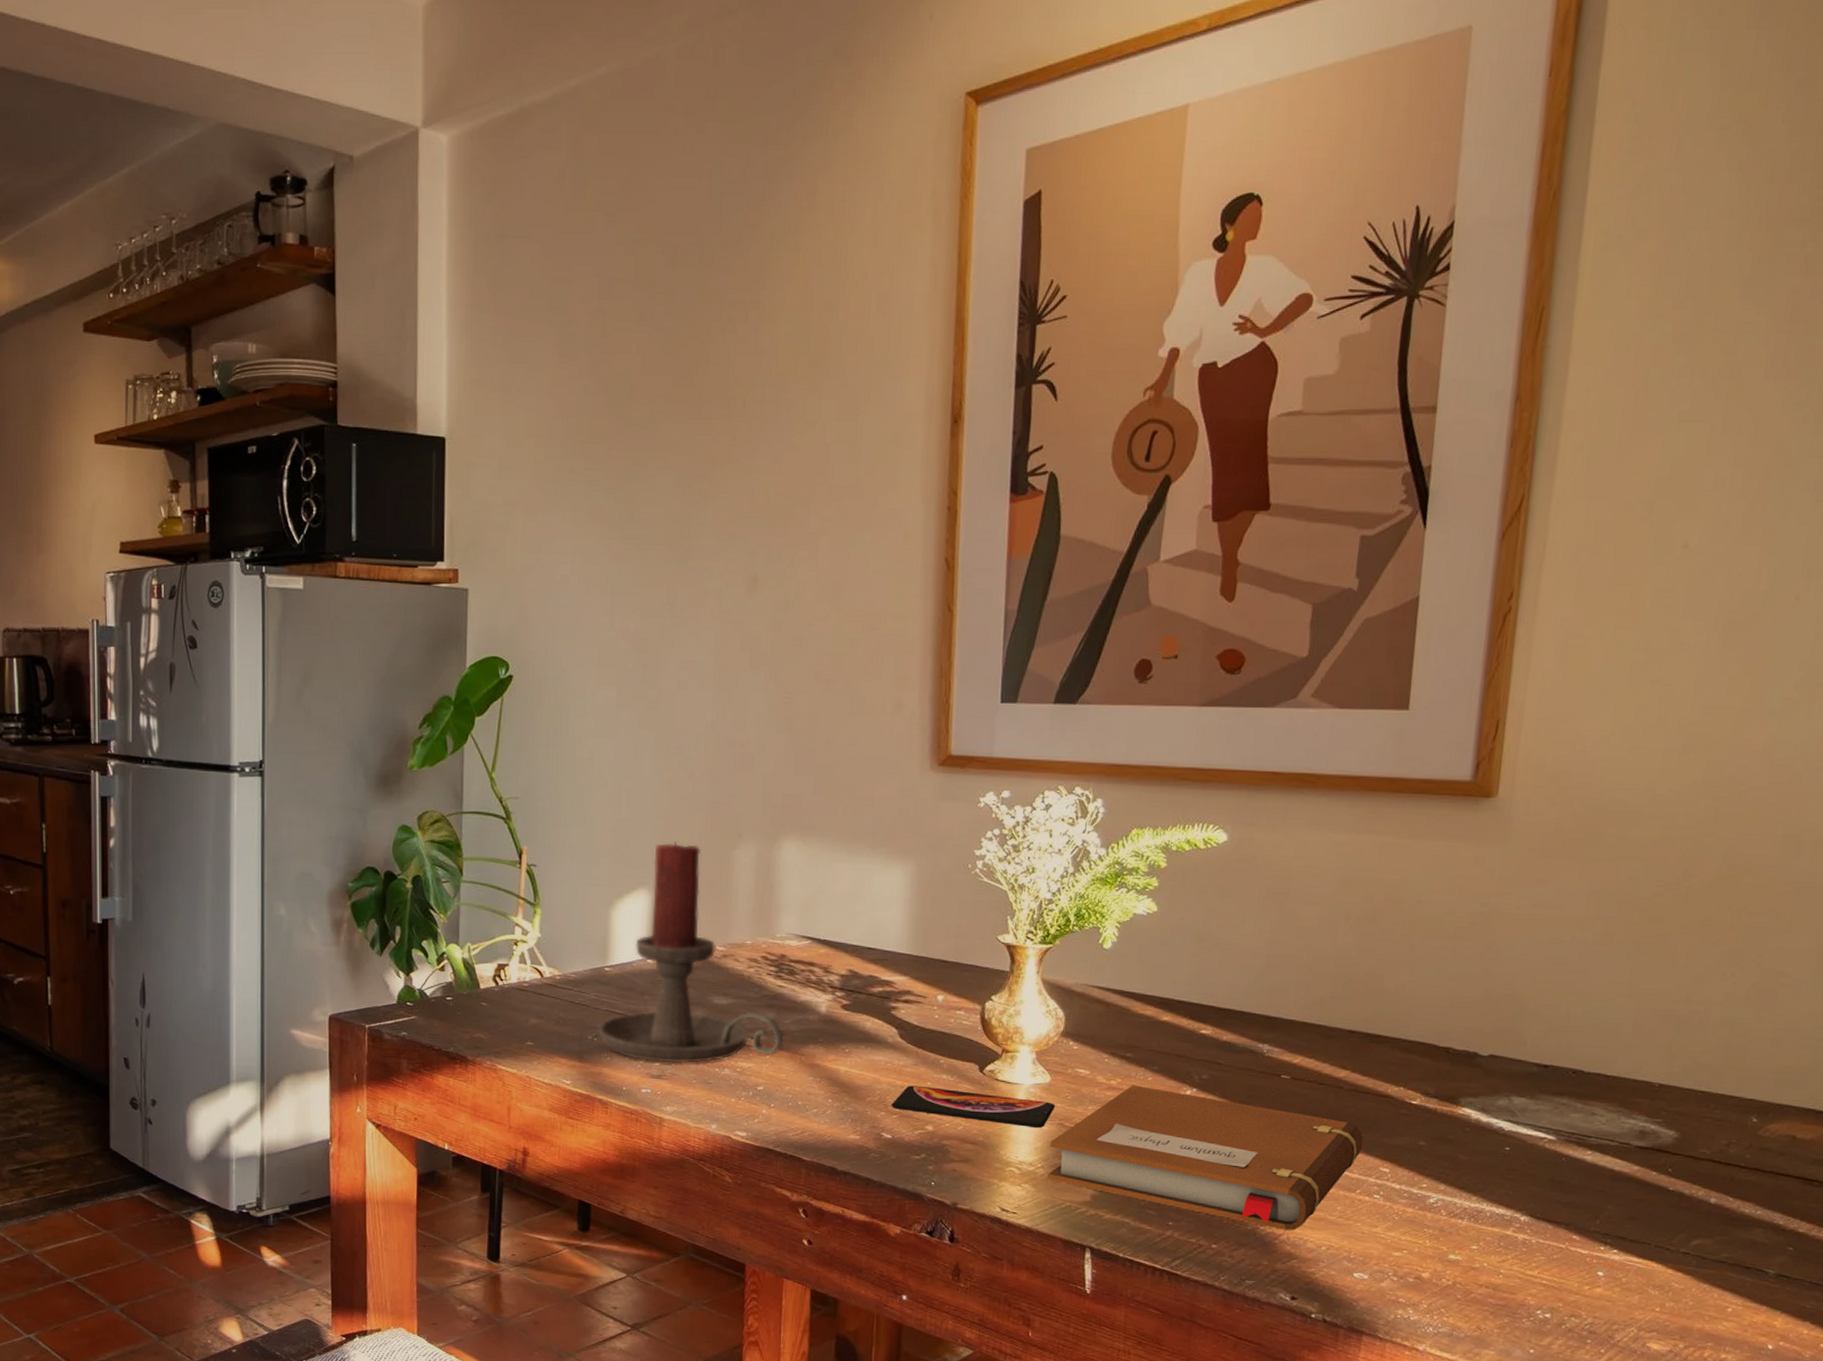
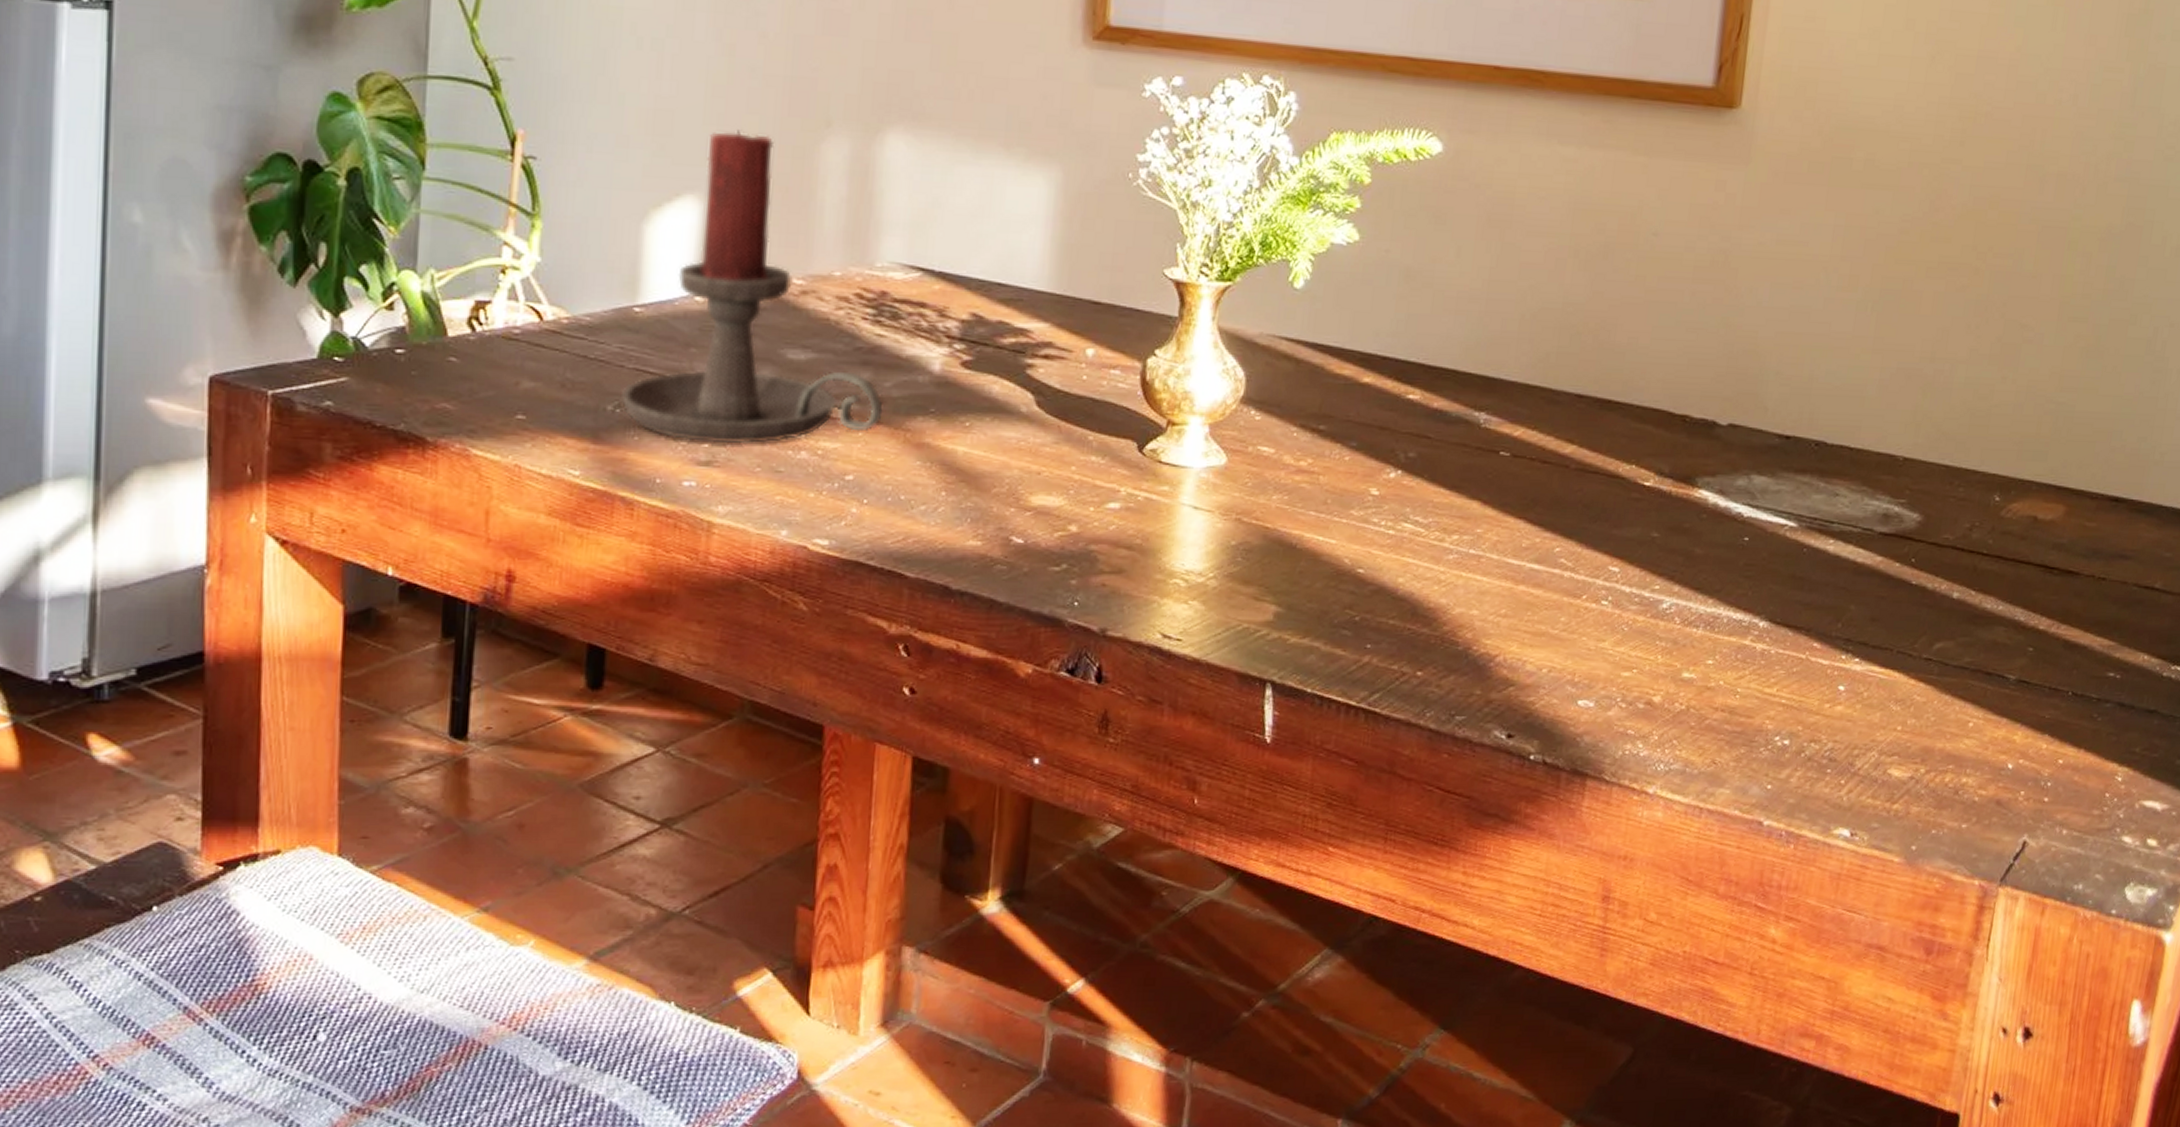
smartphone: present [891,1085,1056,1128] -> none [1024,471,1233,525]
notebook: present [1047,1085,1363,1230] -> none [1220,466,1591,649]

